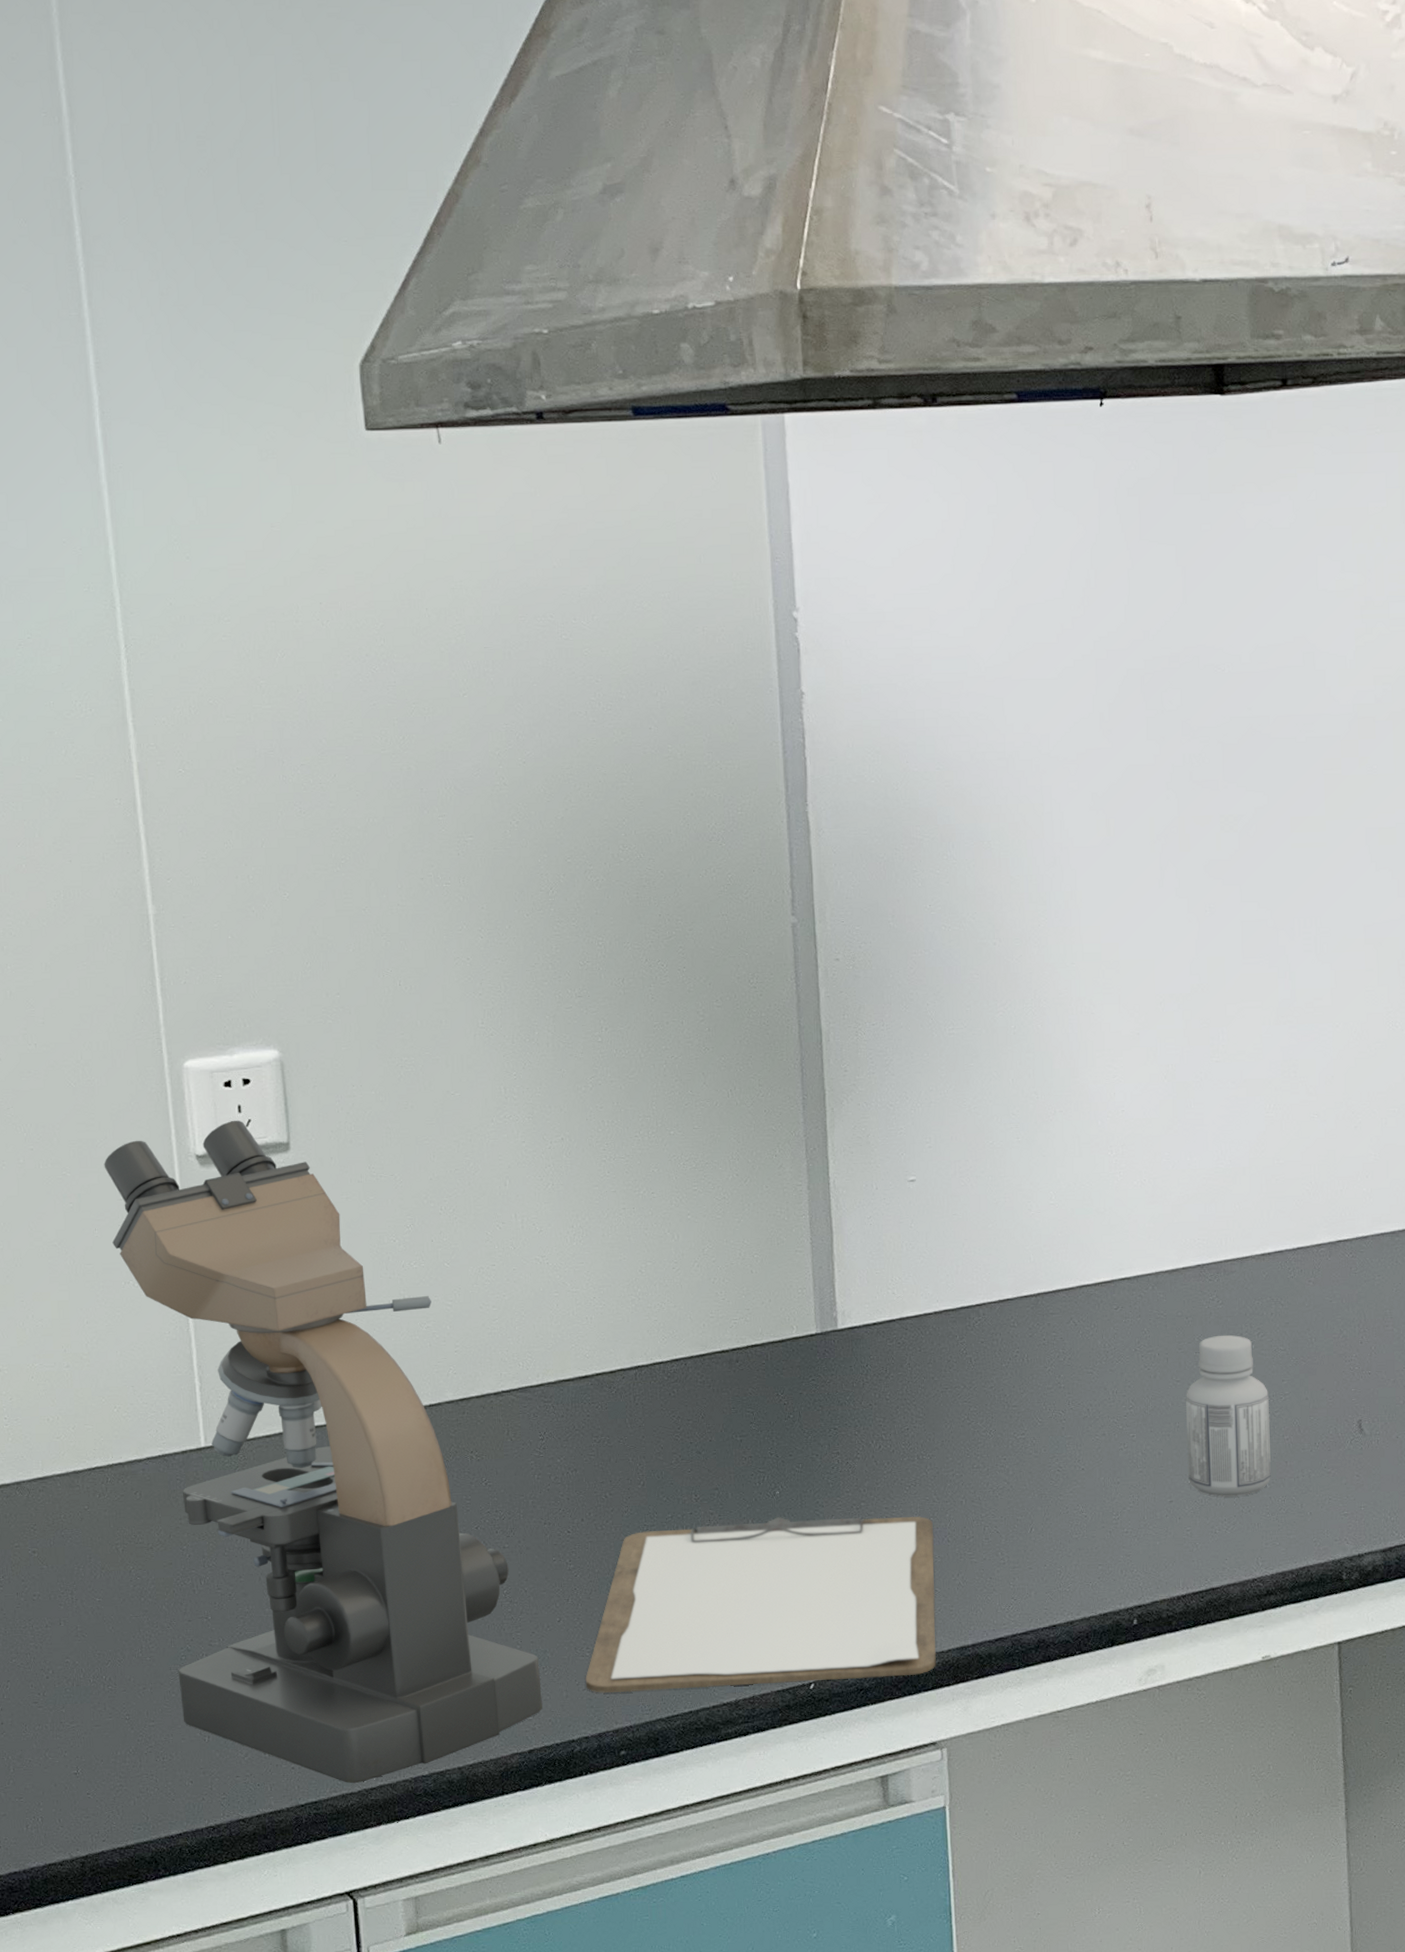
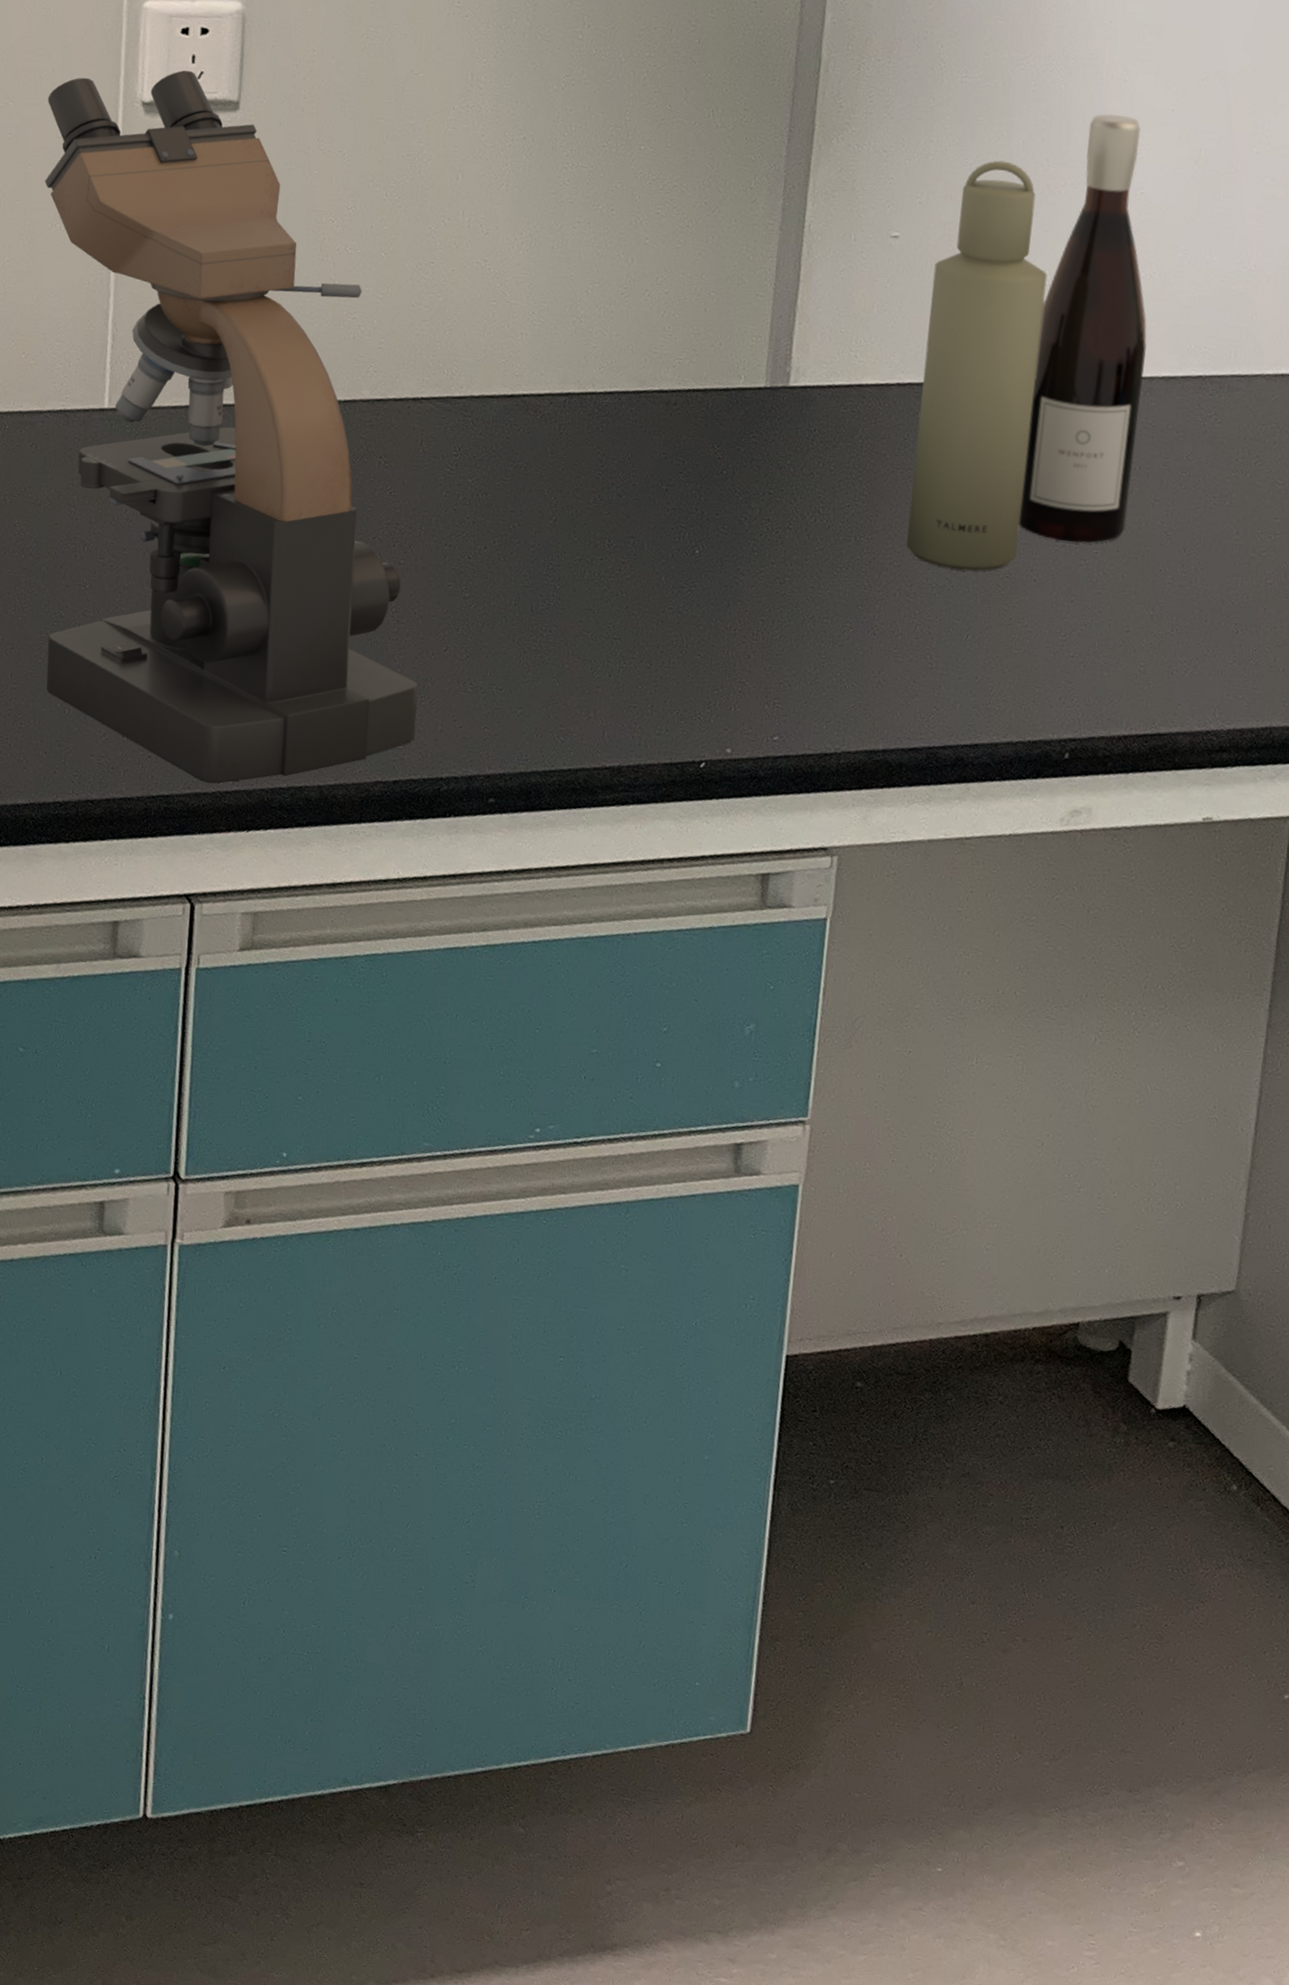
clipboard: present [585,1516,937,1693] -> none [463,570,860,773]
bottle: none [951,1099,1063,1471] -> present [906,160,1047,571]
bottle: none [1052,1044,1155,1431] -> present [1019,114,1147,543]
medicine bottle: present [1185,1335,1271,1497] -> none [1151,457,1257,638]

